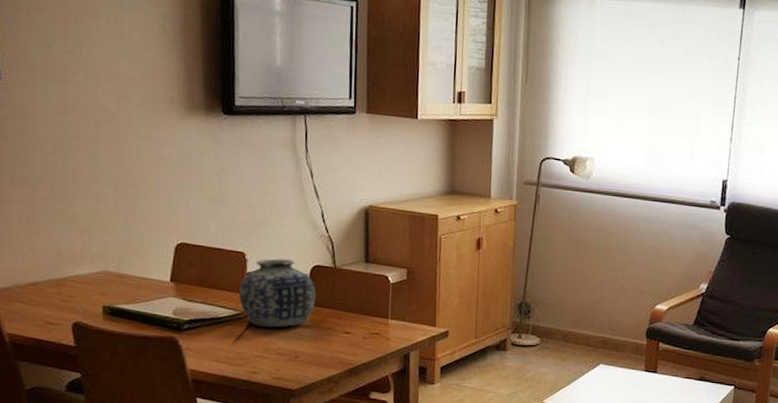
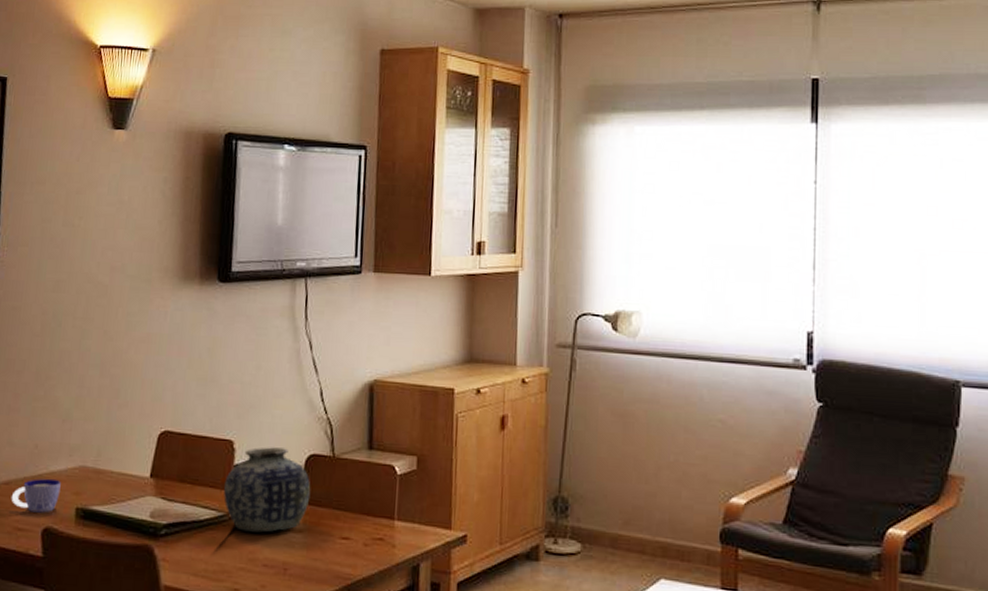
cup: none [39,281,86,310] -> present [11,478,61,513]

